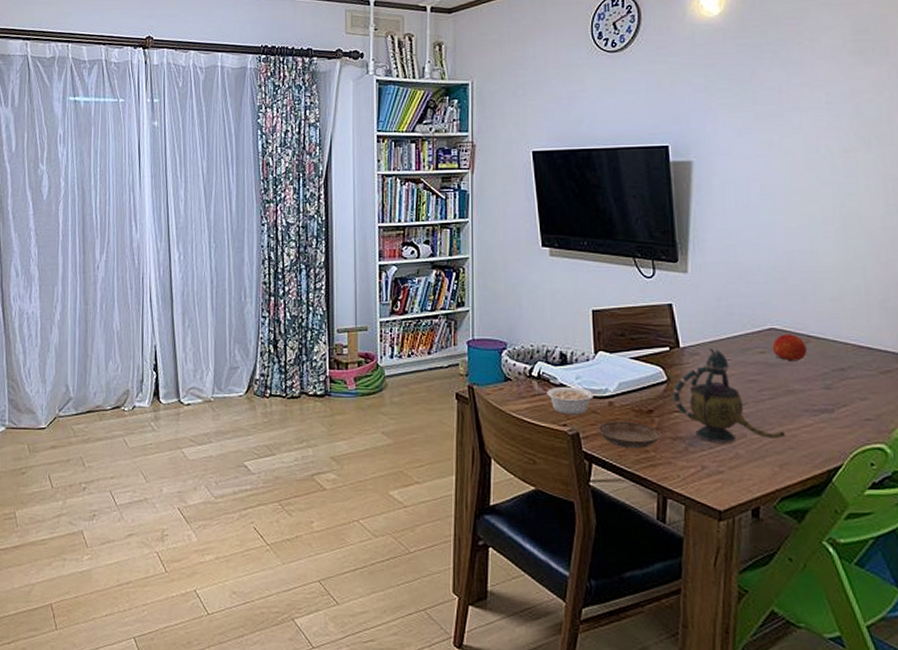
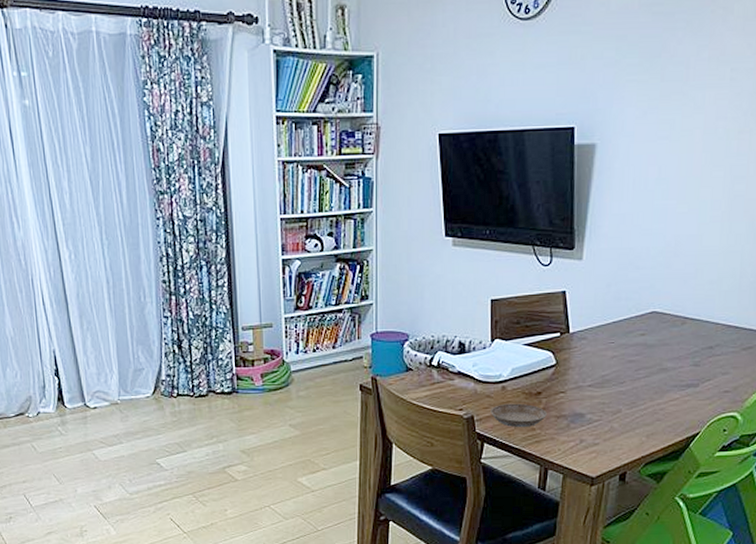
legume: present [547,386,602,415] -> none [445,373,497,400]
teapot: present [673,349,785,443] -> none [560,333,655,419]
fruit: present [772,334,807,362] -> none [652,316,682,342]

